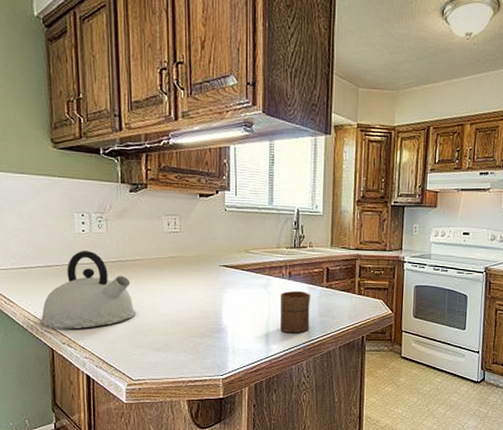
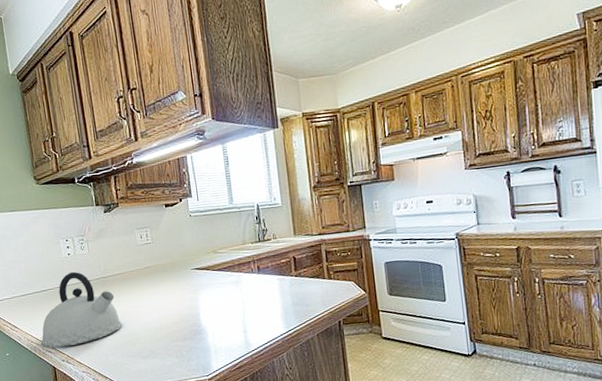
cup: present [280,291,310,333] -> none [252,283,285,327]

